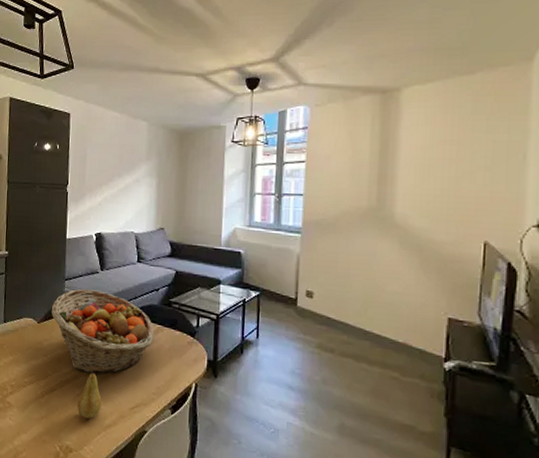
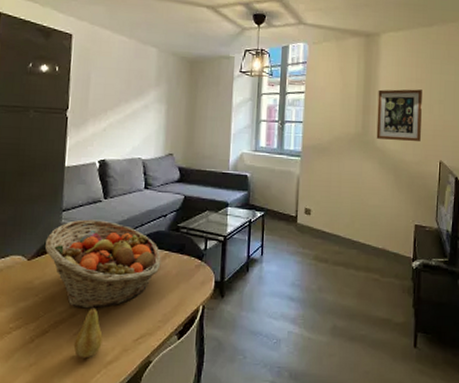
wall art: none [395,153,460,217] -> present [376,89,422,141]

